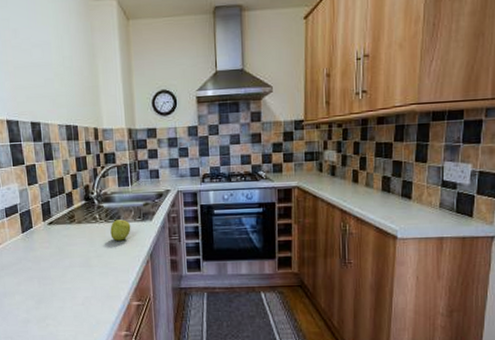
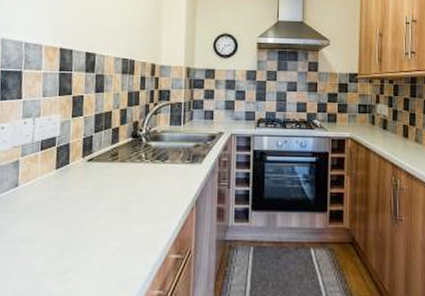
apple: present [110,219,131,241] -> none [155,160,178,184]

